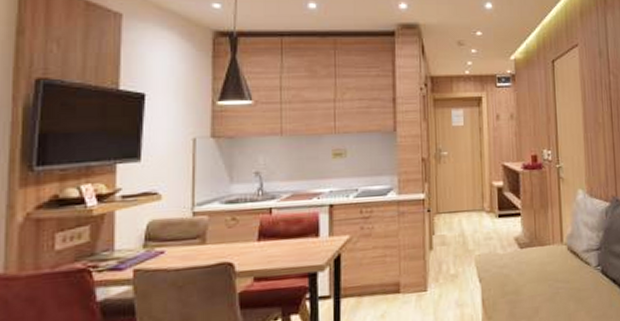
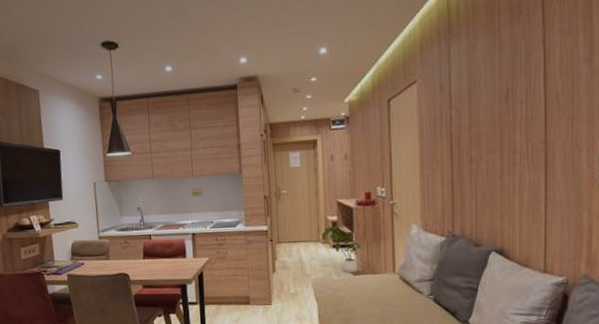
house plant: none [485,191,530,247] -> present [321,225,363,273]

